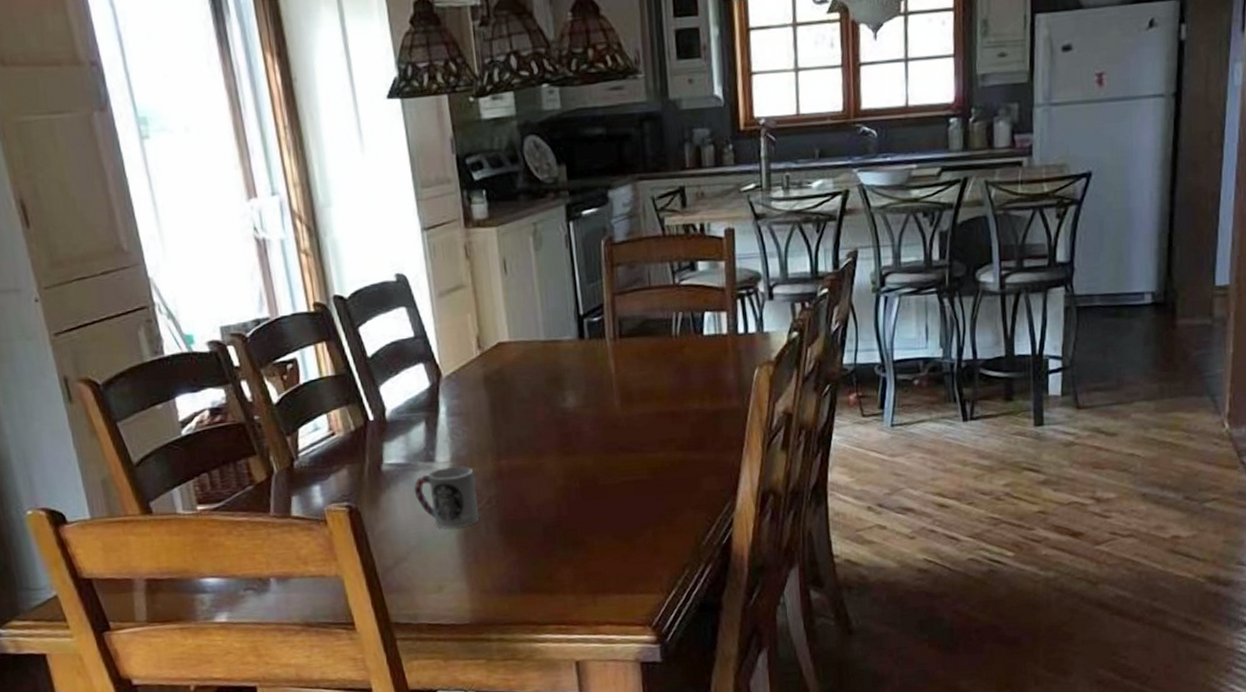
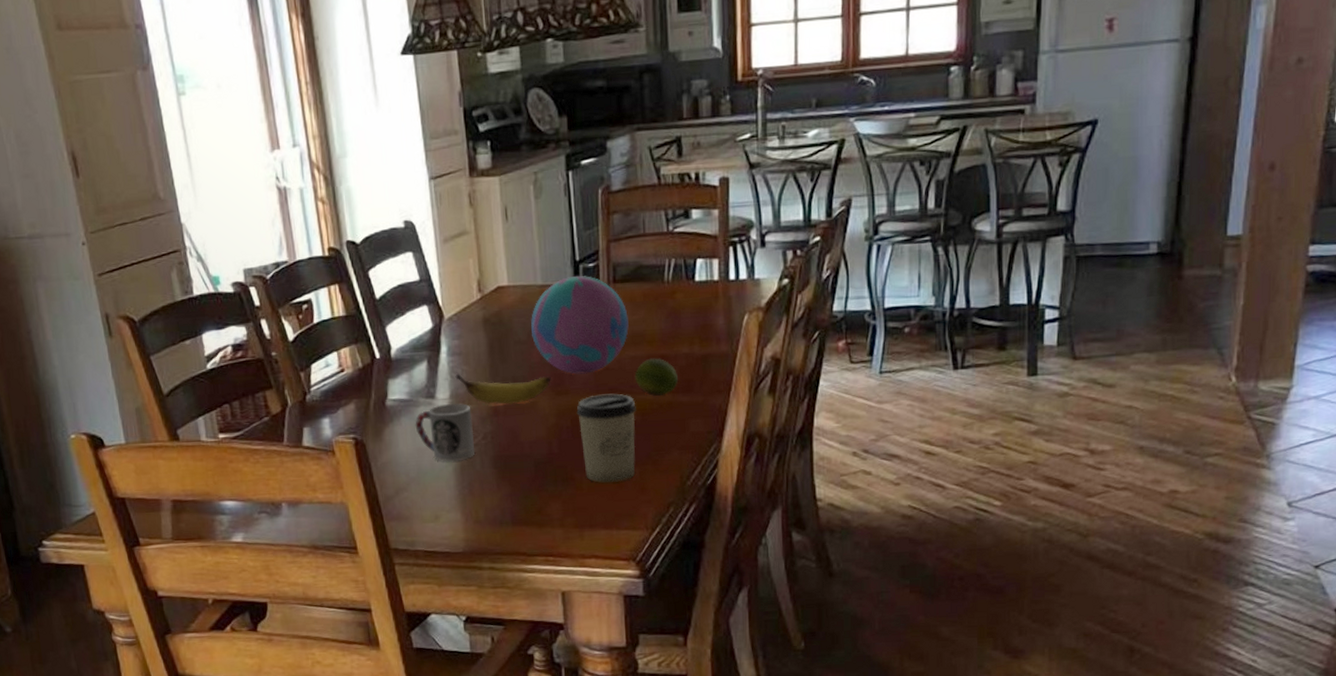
banana: none [456,435,558,467] -> present [455,373,551,405]
decorative ball: none [534,330,637,433] -> present [531,275,629,374]
cup: none [585,452,648,546] -> present [576,393,636,483]
fruit: none [644,414,690,454] -> present [634,358,679,396]

